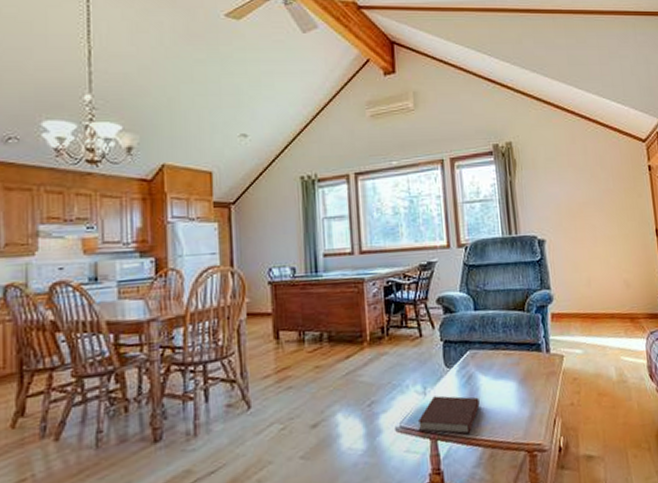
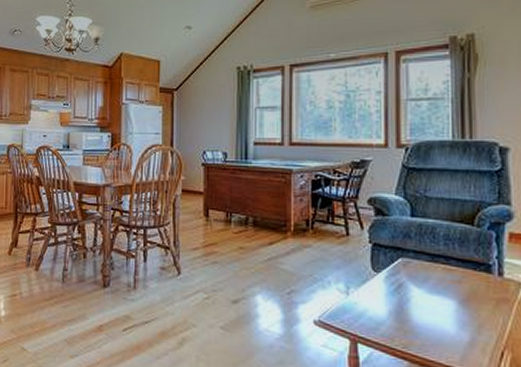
notebook: present [417,395,480,435] -> none [337,298,409,345]

